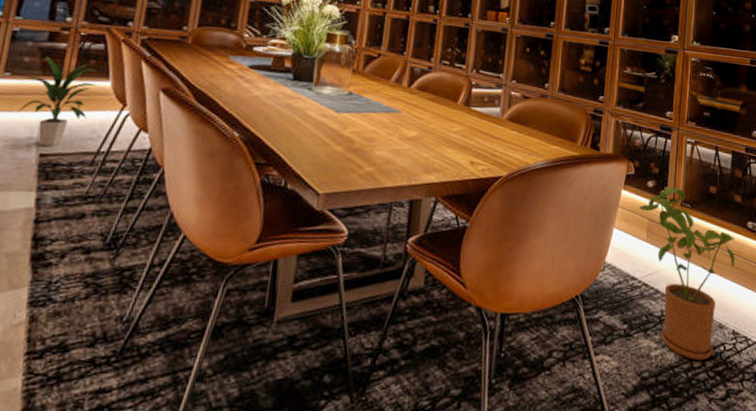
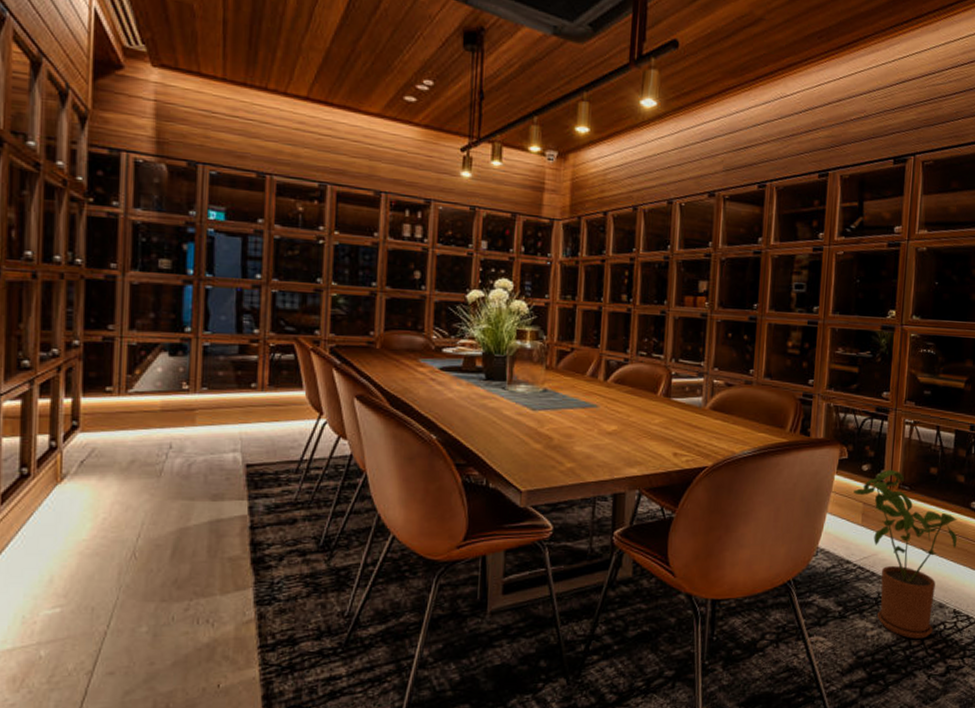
indoor plant: present [18,56,98,146] -> none [220,369,292,456]

